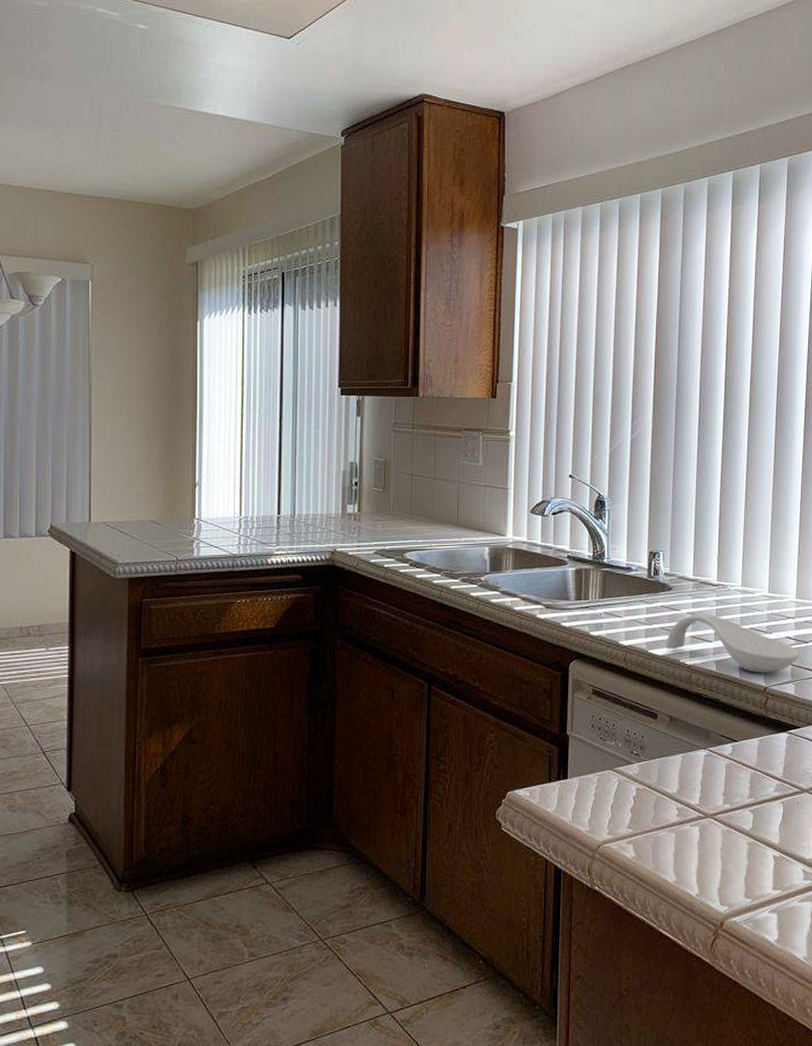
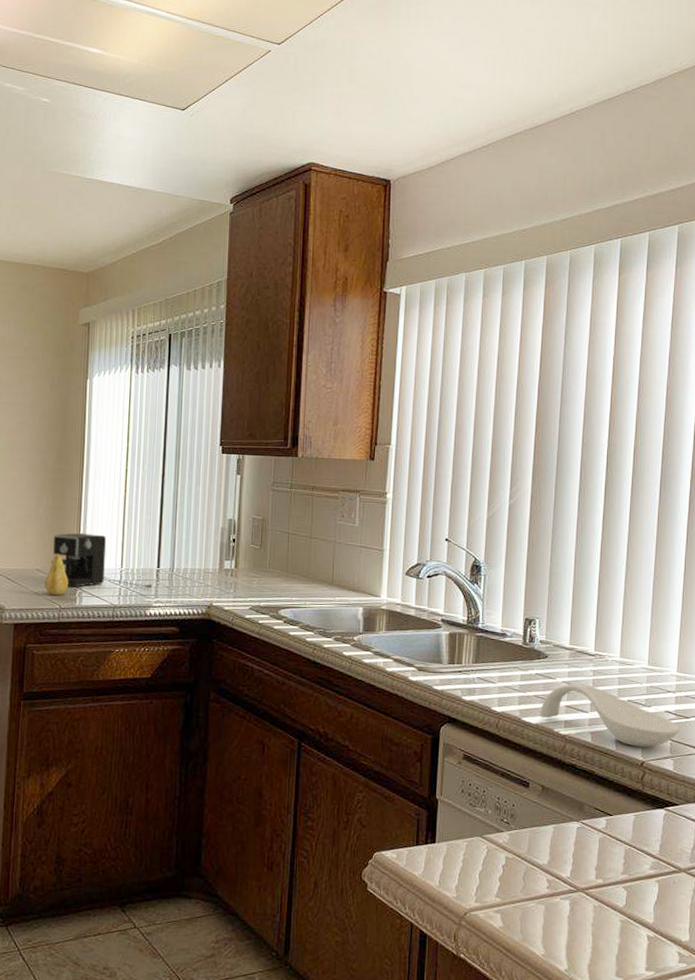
fruit: none [159,504,185,546] -> present [44,554,69,595]
coffee maker: none [166,481,274,538] -> present [51,532,153,588]

